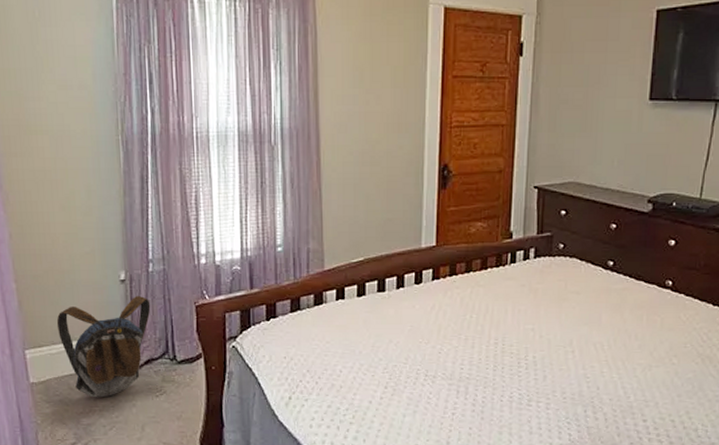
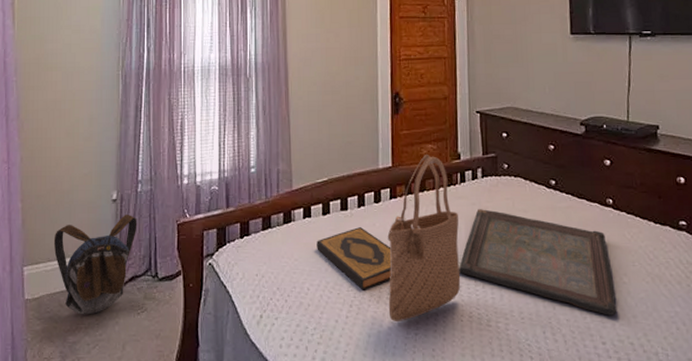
hardback book: none [350,309,431,372] -> present [317,227,392,290]
tote bag: none [425,233,505,402] -> present [387,155,461,321]
serving tray: none [502,291,663,395] -> present [459,209,617,316]

